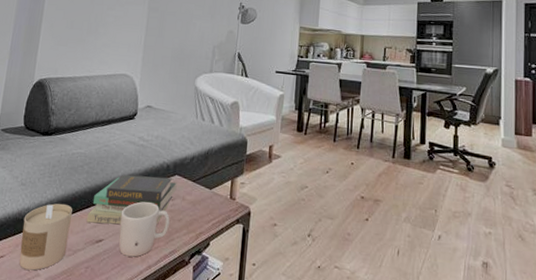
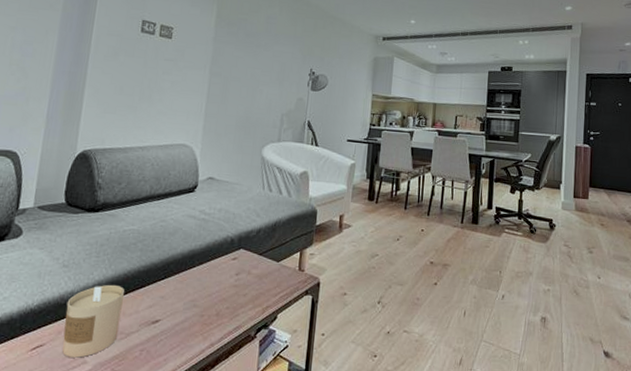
books: present [86,174,177,225] -> none [141,250,242,304]
mug: present [118,201,170,257] -> none [177,277,234,336]

